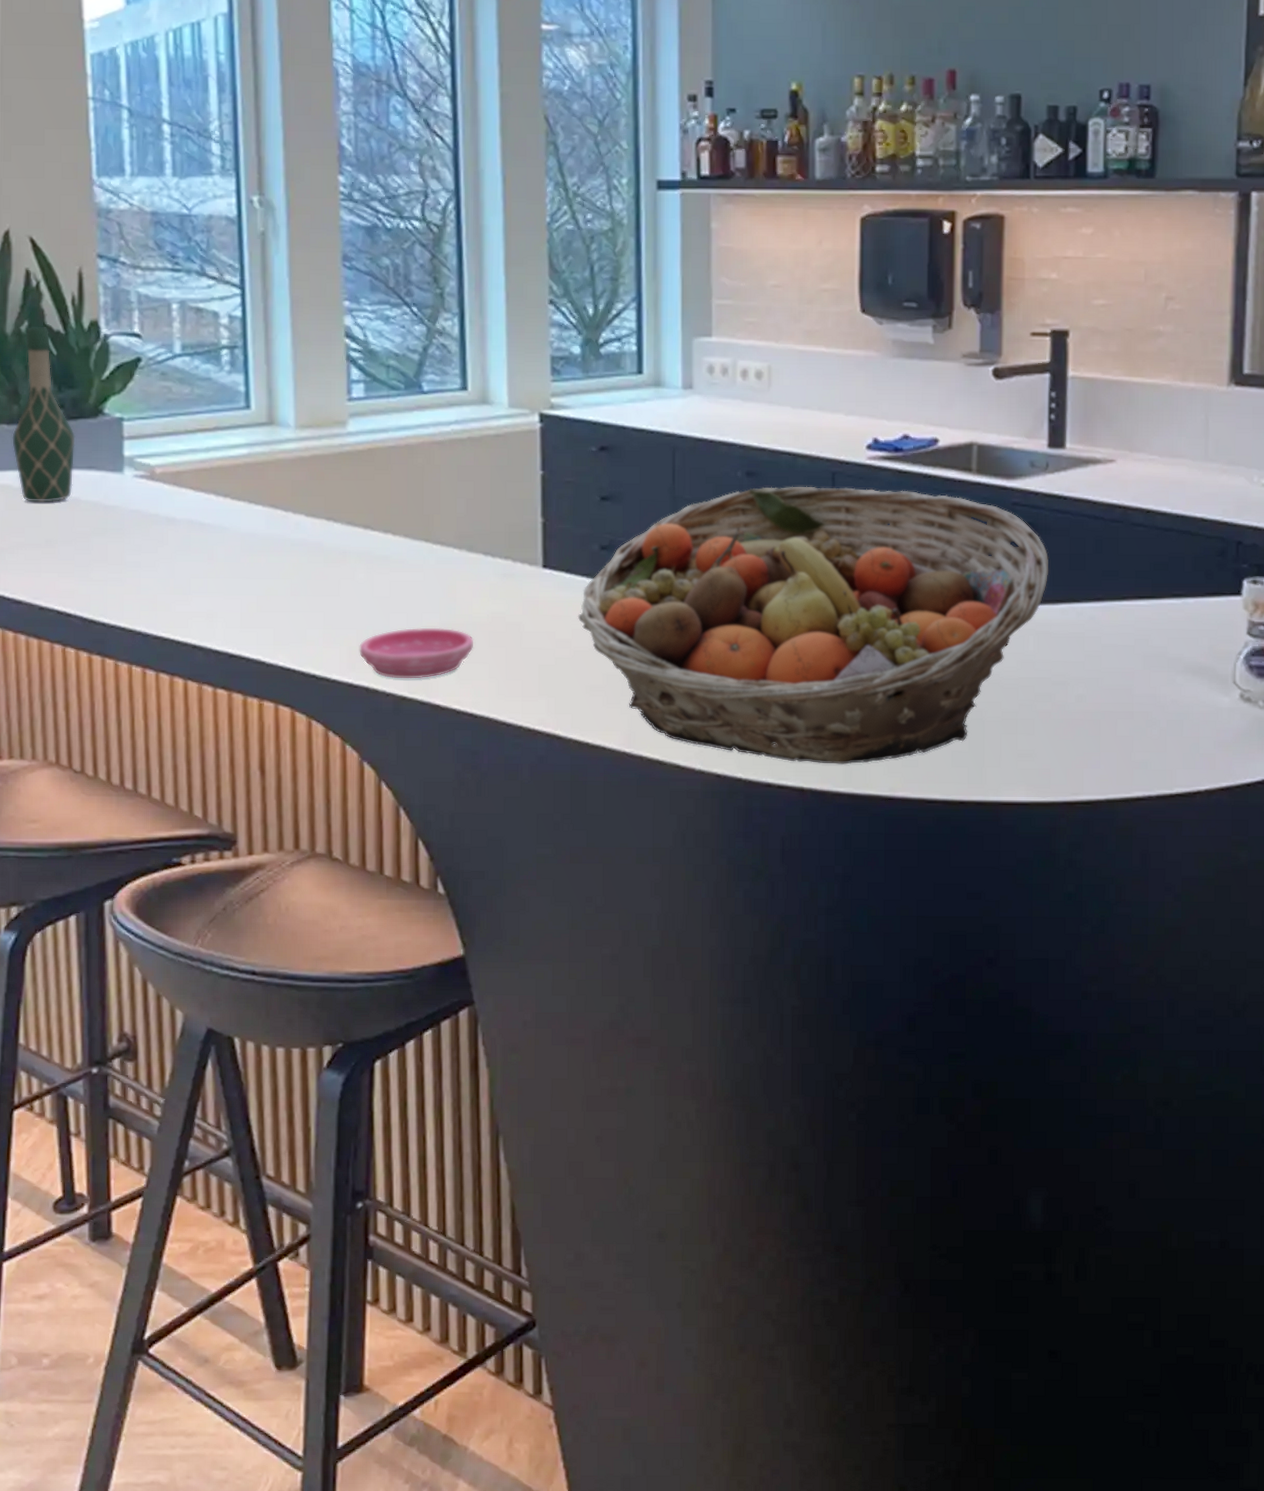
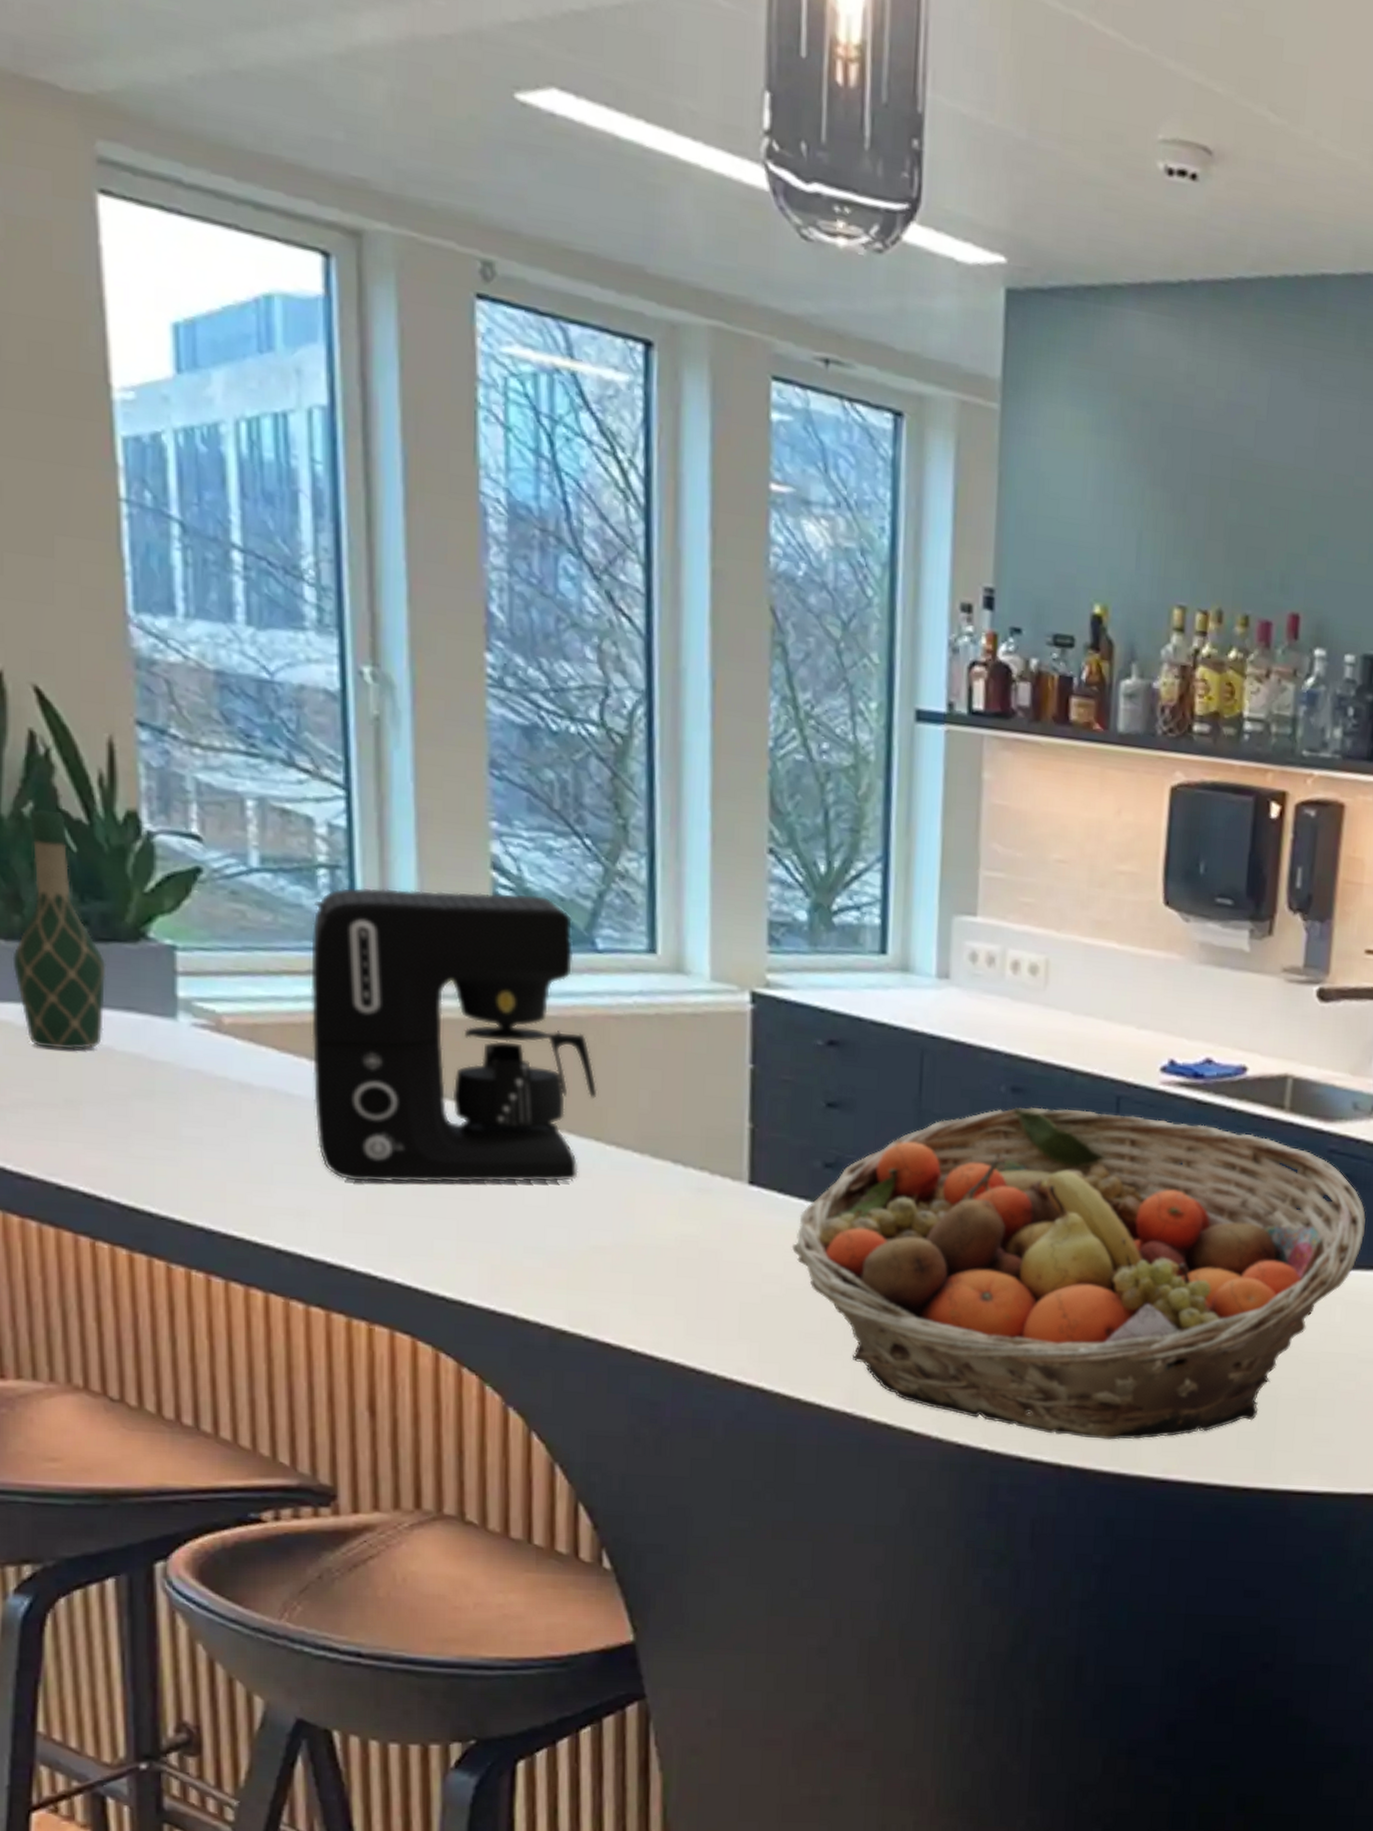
coffee maker: none [217,354,426,587] -> present [310,887,598,1183]
saucer: present [359,627,474,679] -> none [504,1246,657,1310]

